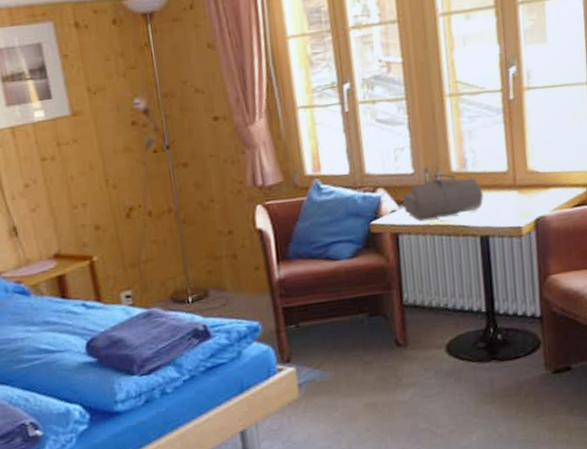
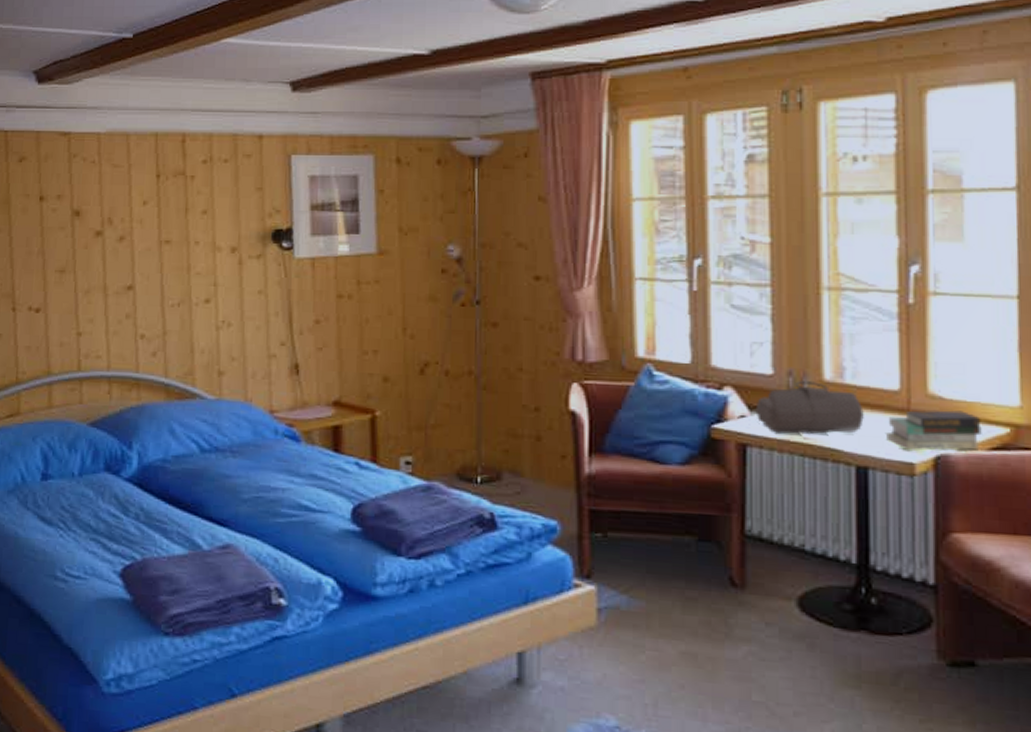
books: none [499,180,567,218] -> present [885,410,982,452]

